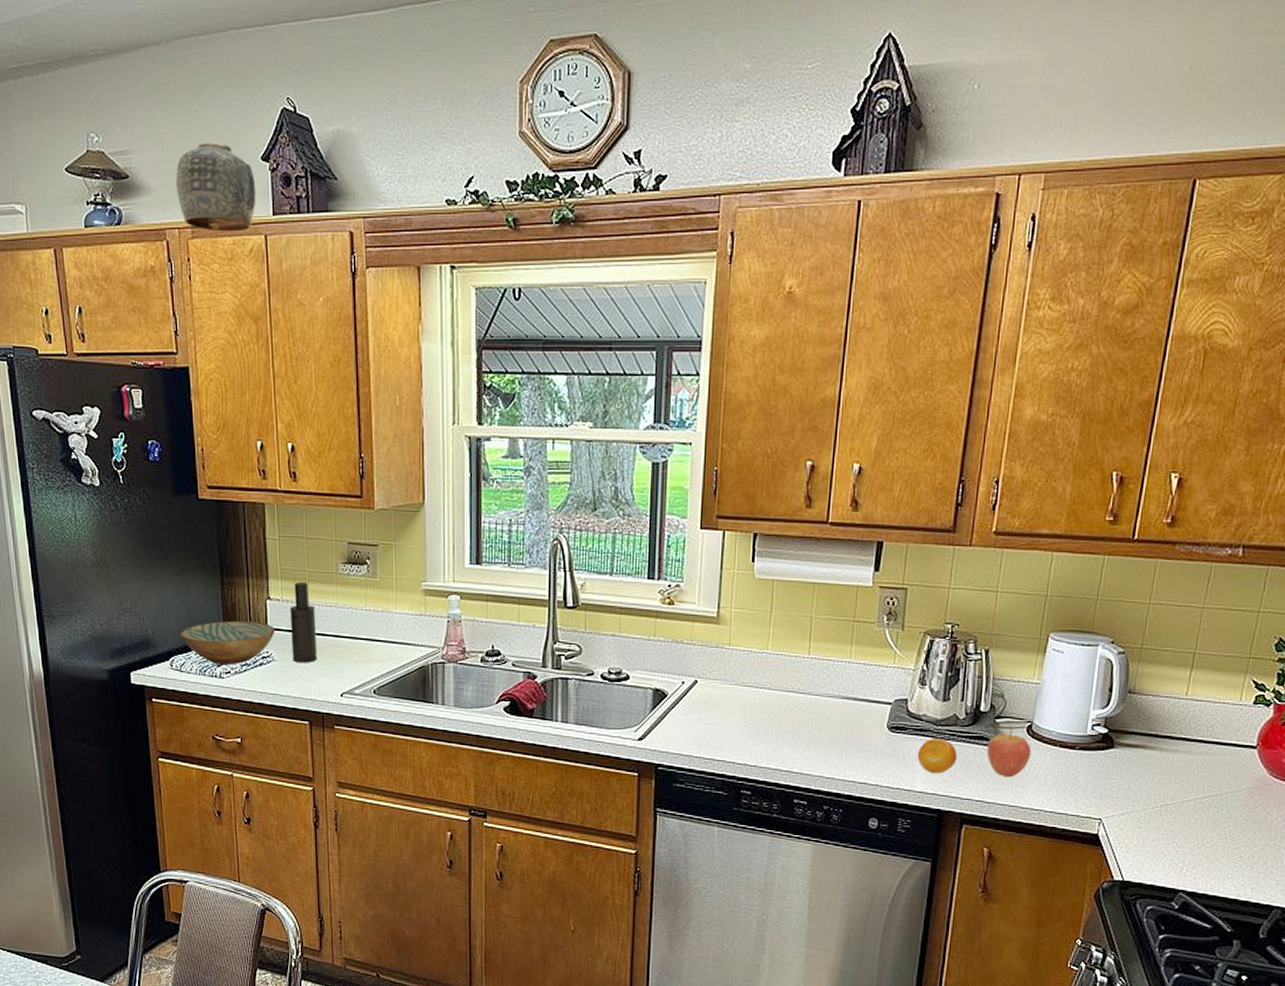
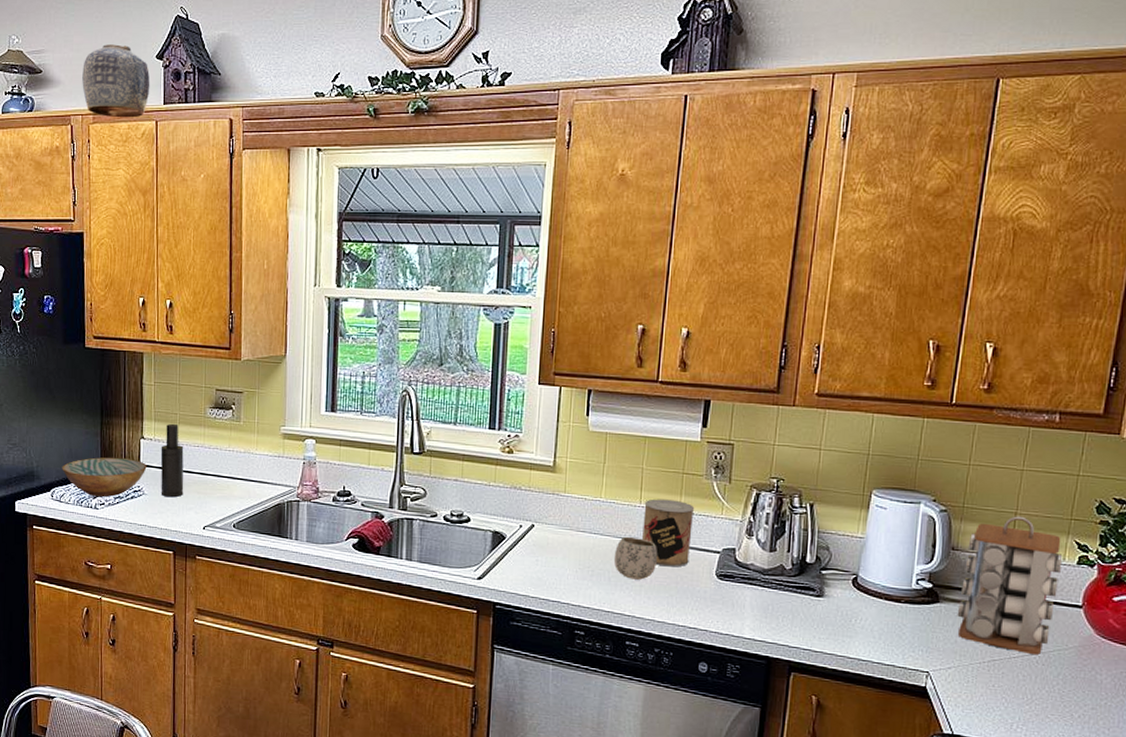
mug: none [781,690,828,735] -> present [613,536,658,580]
tin can: none [811,649,866,721] -> present [642,499,695,567]
fruit: present [917,737,958,774] -> none [745,586,785,622]
fruit: present [986,725,1032,778] -> none [813,577,857,628]
spice rack: none [1131,656,1240,798] -> present [957,516,1063,656]

